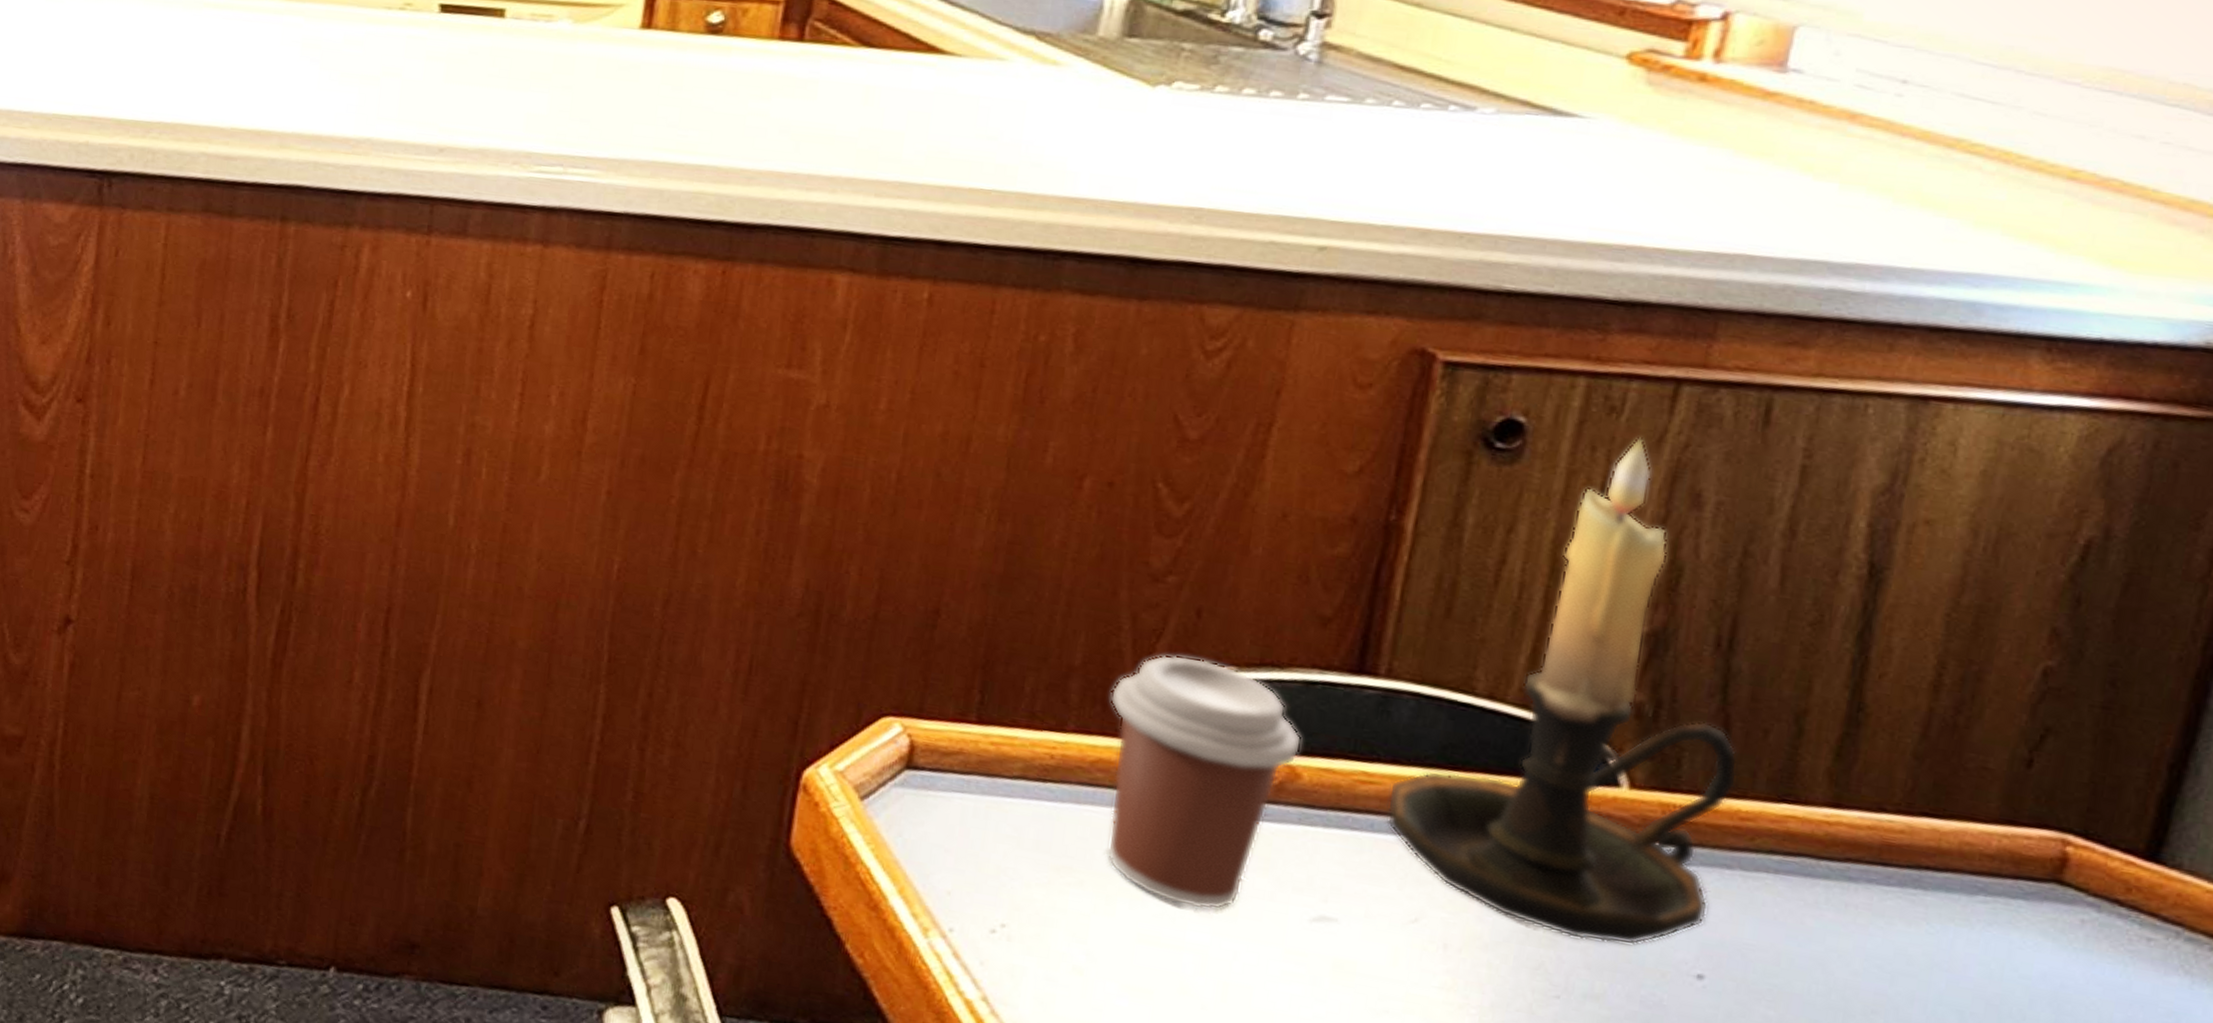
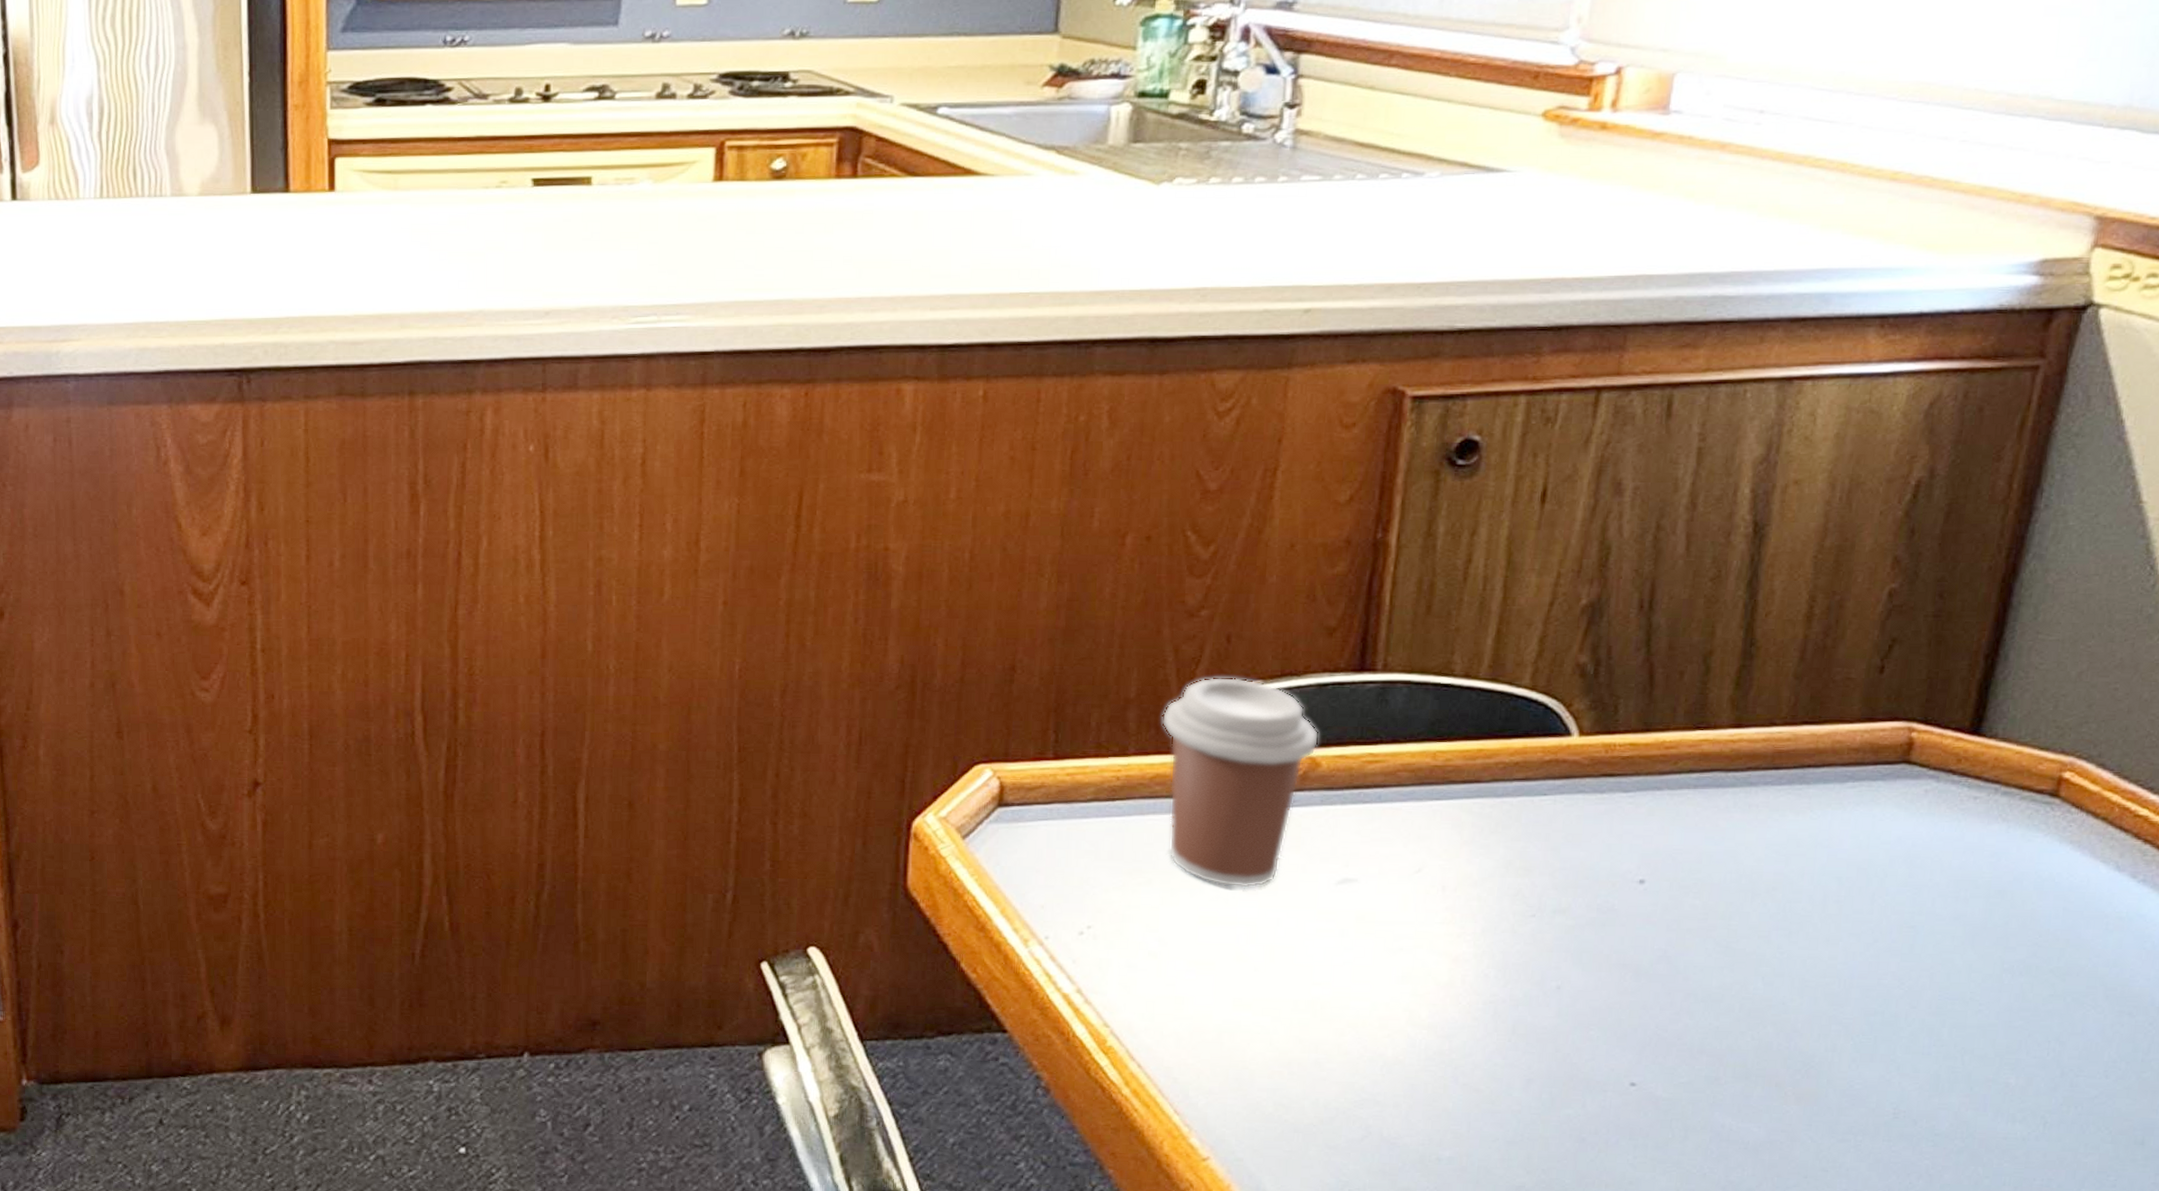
candle holder: present [1386,437,1738,946] -> none [1390,441,1662,866]

